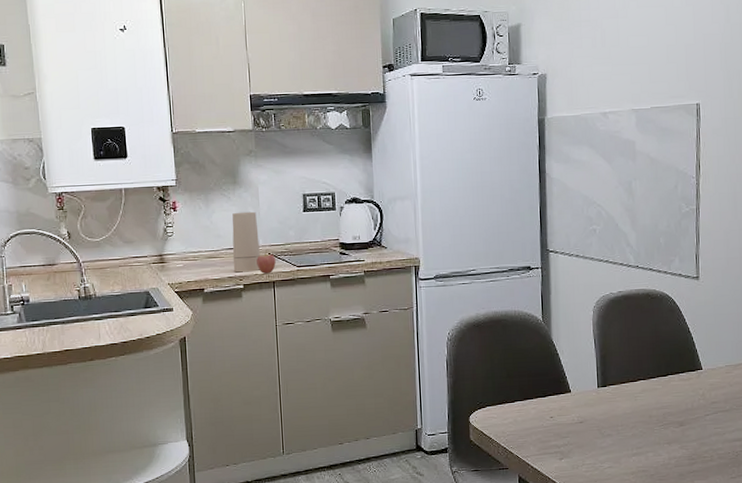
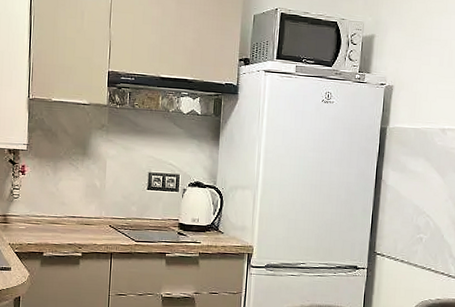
canister: present [232,211,261,273] -> none [73,182,102,242]
fruit: present [256,250,276,275] -> none [97,222,116,246]

